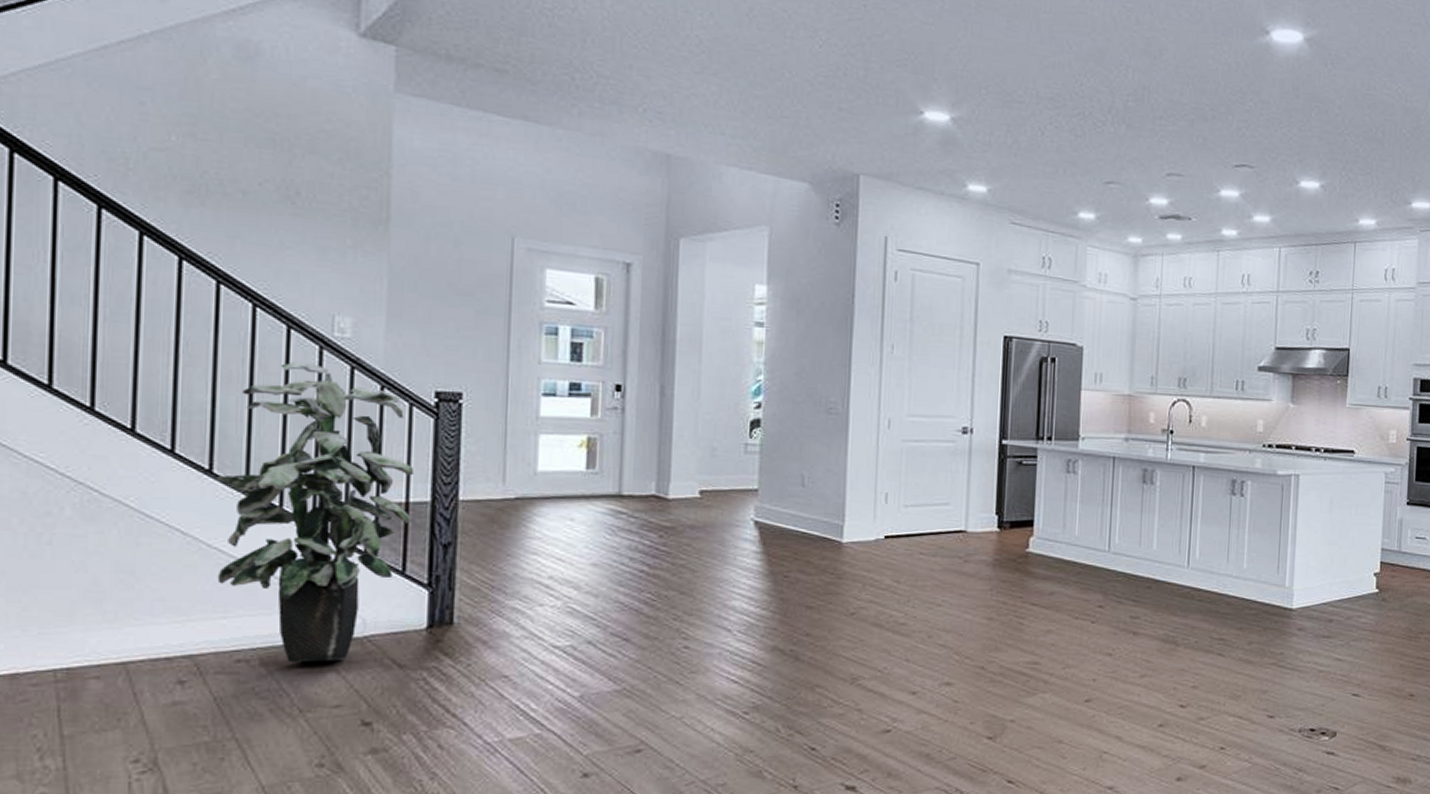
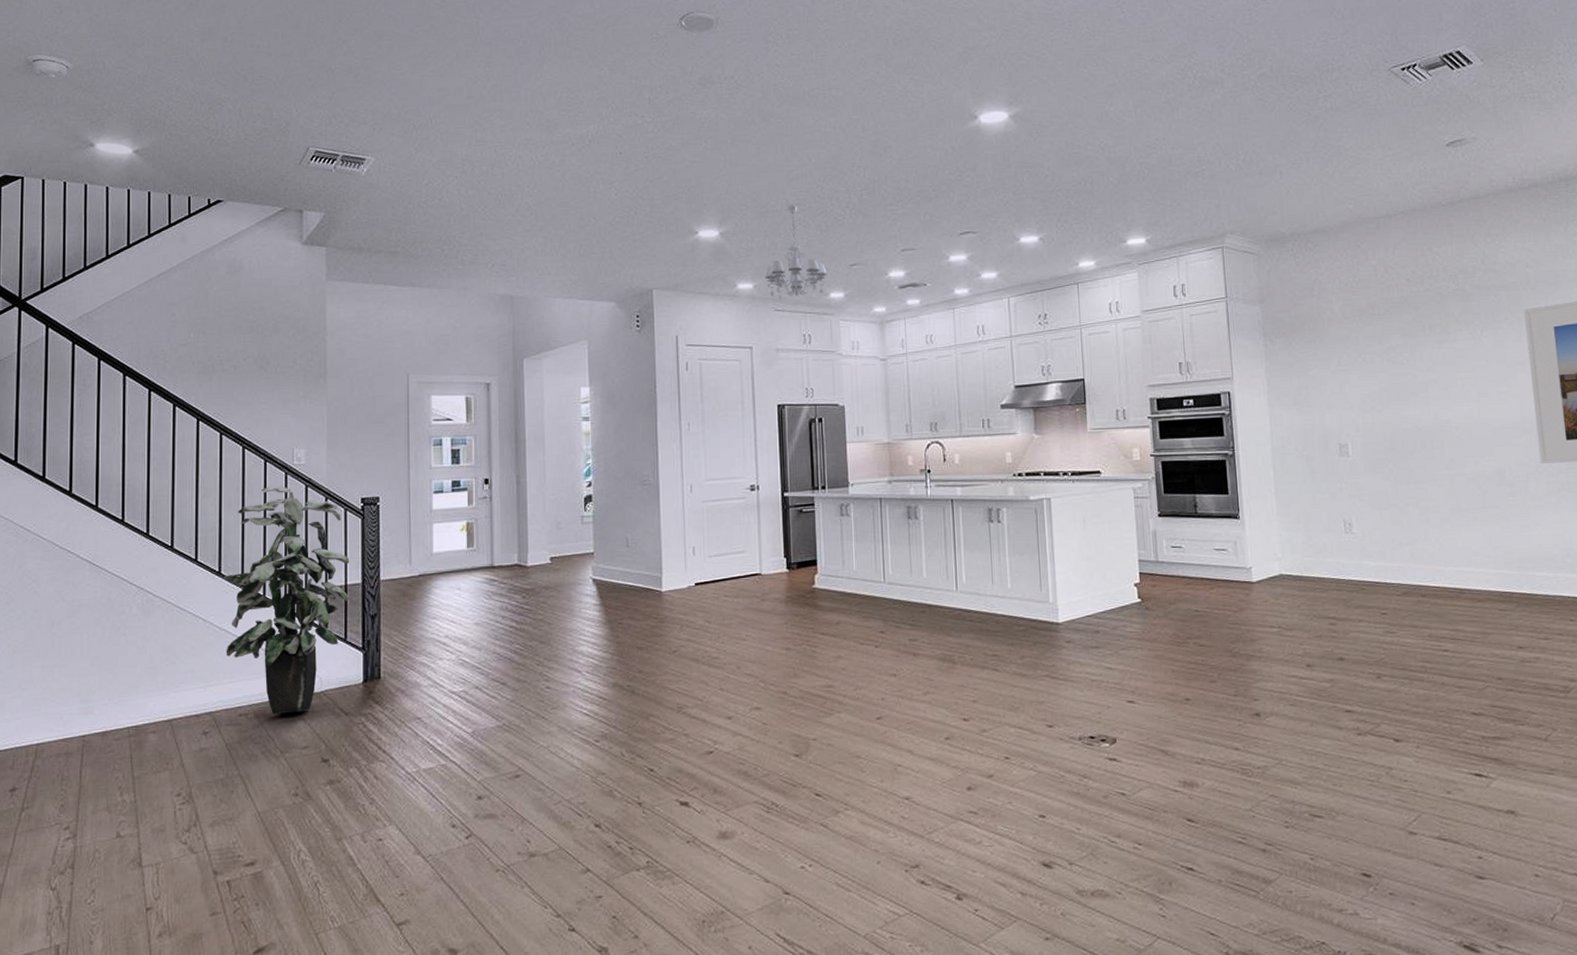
chandelier: none [1002,97,1078,215] -> present [765,204,827,300]

